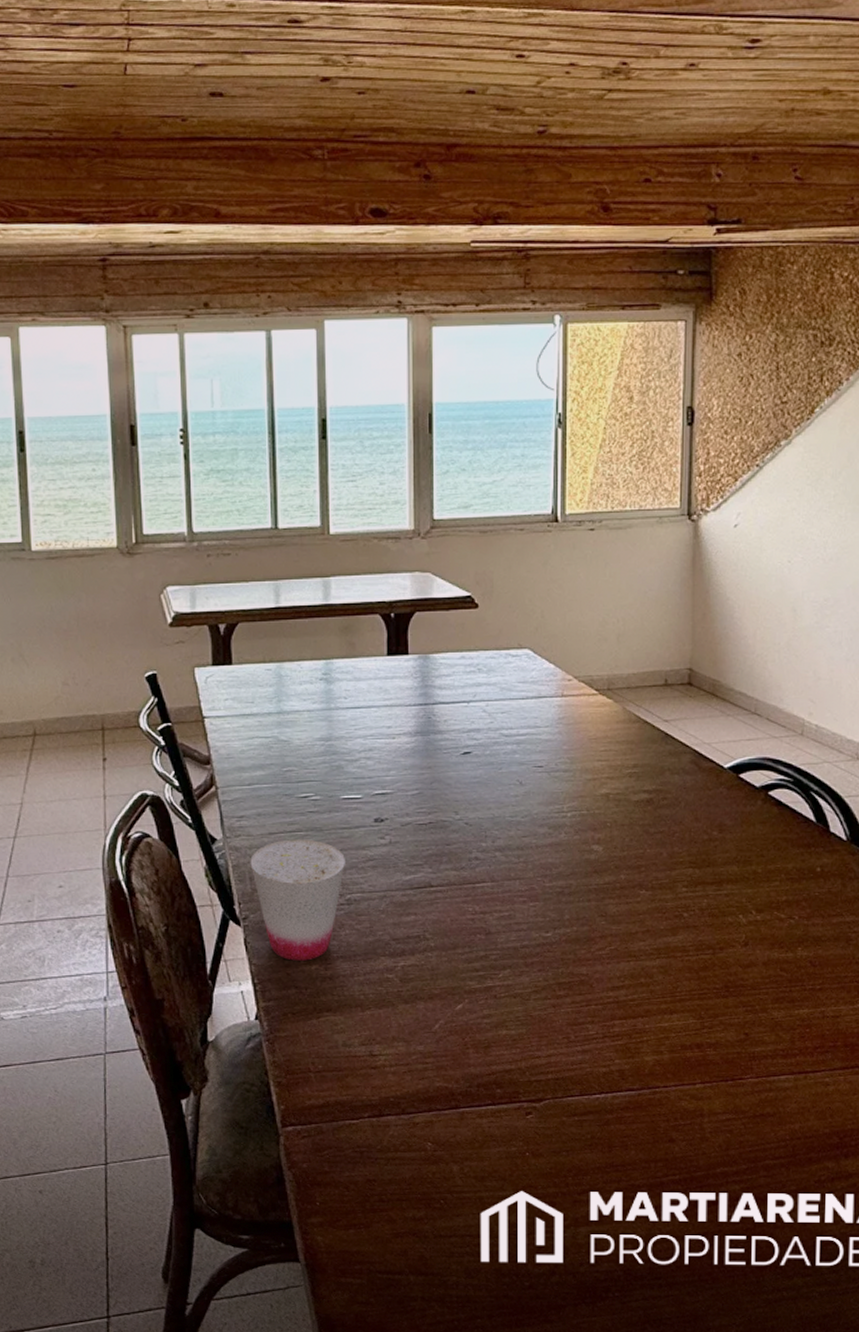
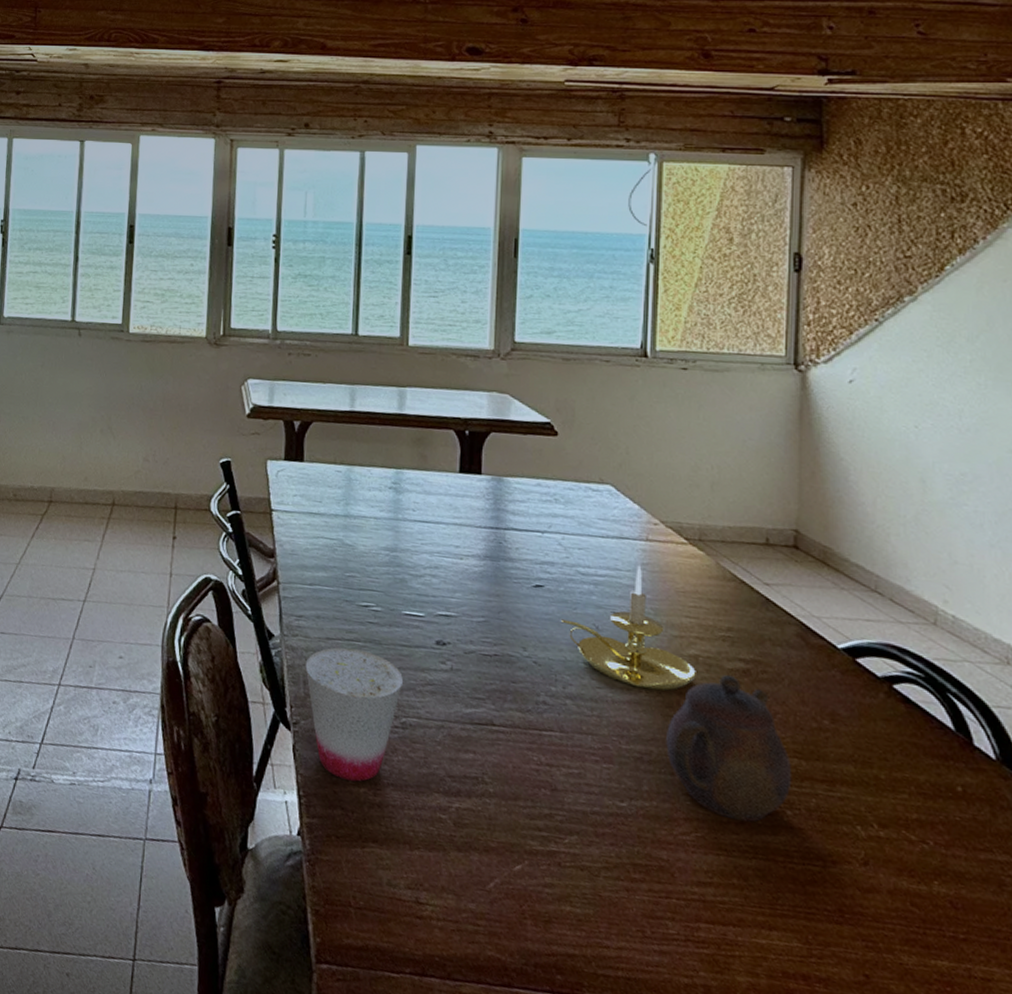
candle holder: none [487,720,607,831] -> present [560,565,696,691]
teapot: none [583,806,688,930] -> present [666,674,792,822]

